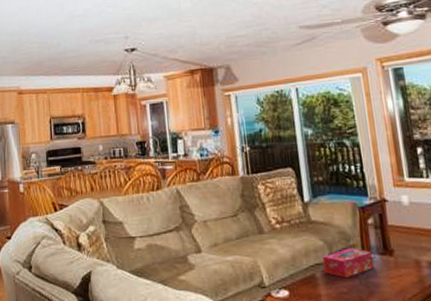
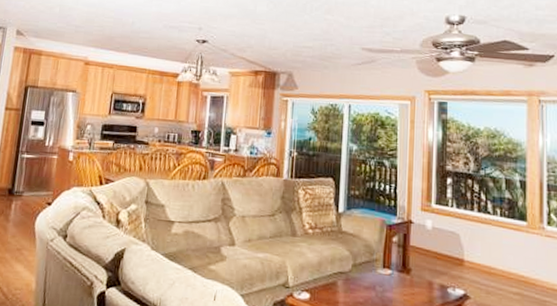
tissue box: present [322,248,374,279] -> none [345,261,391,290]

